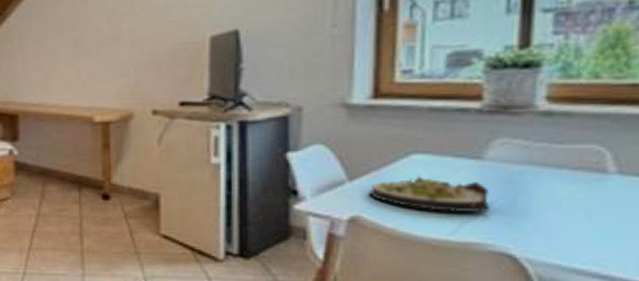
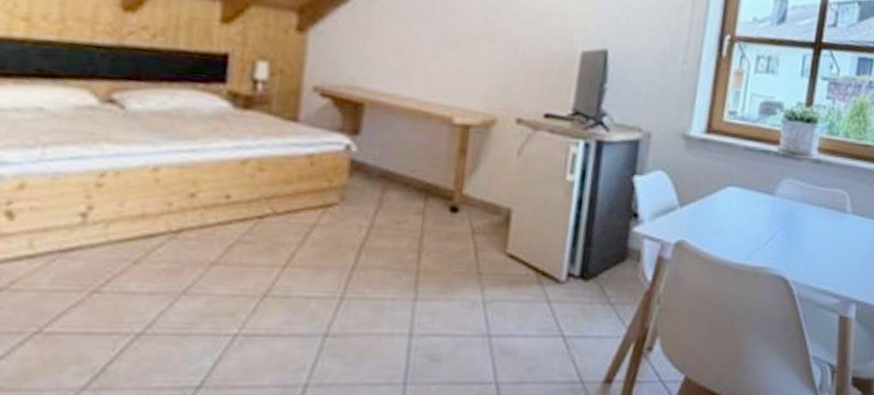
salad plate: present [369,176,490,212] -> none [693,206,776,241]

